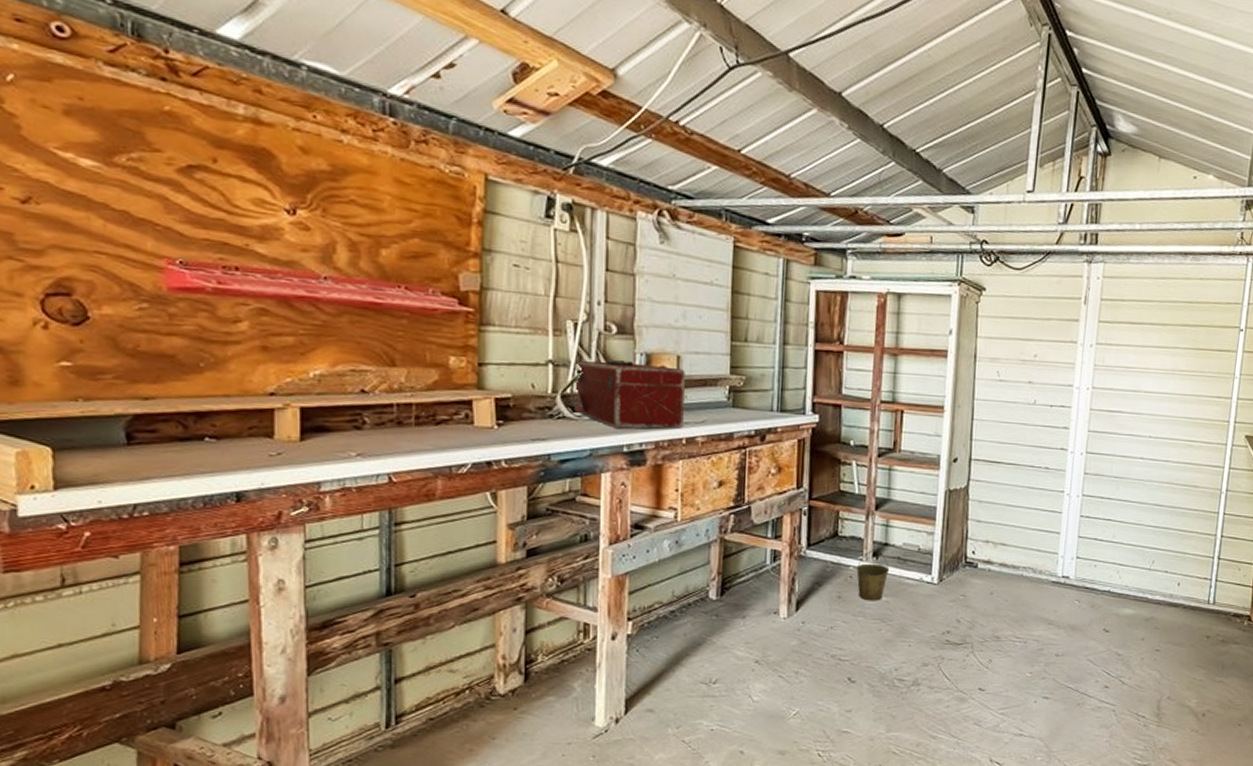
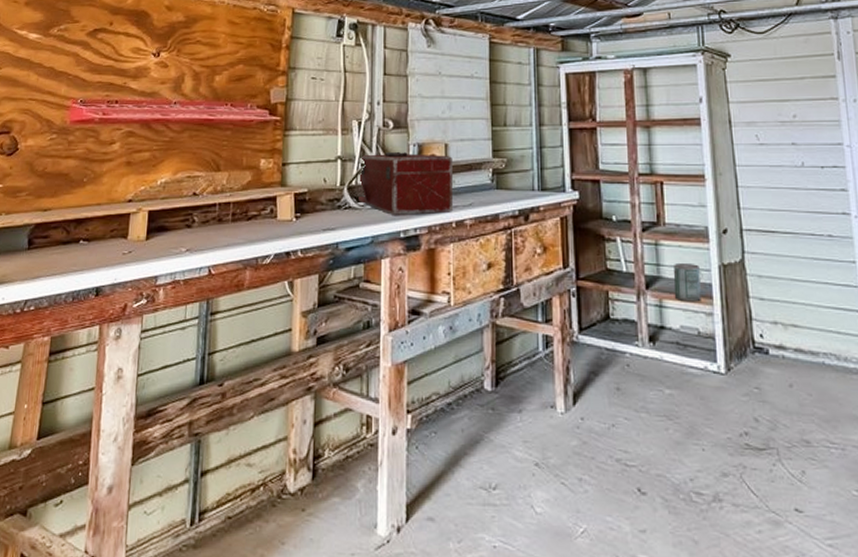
bucket: present [856,550,890,601] -> none [633,334,670,394]
paint can: none [901,487,930,523] -> present [673,262,703,302]

